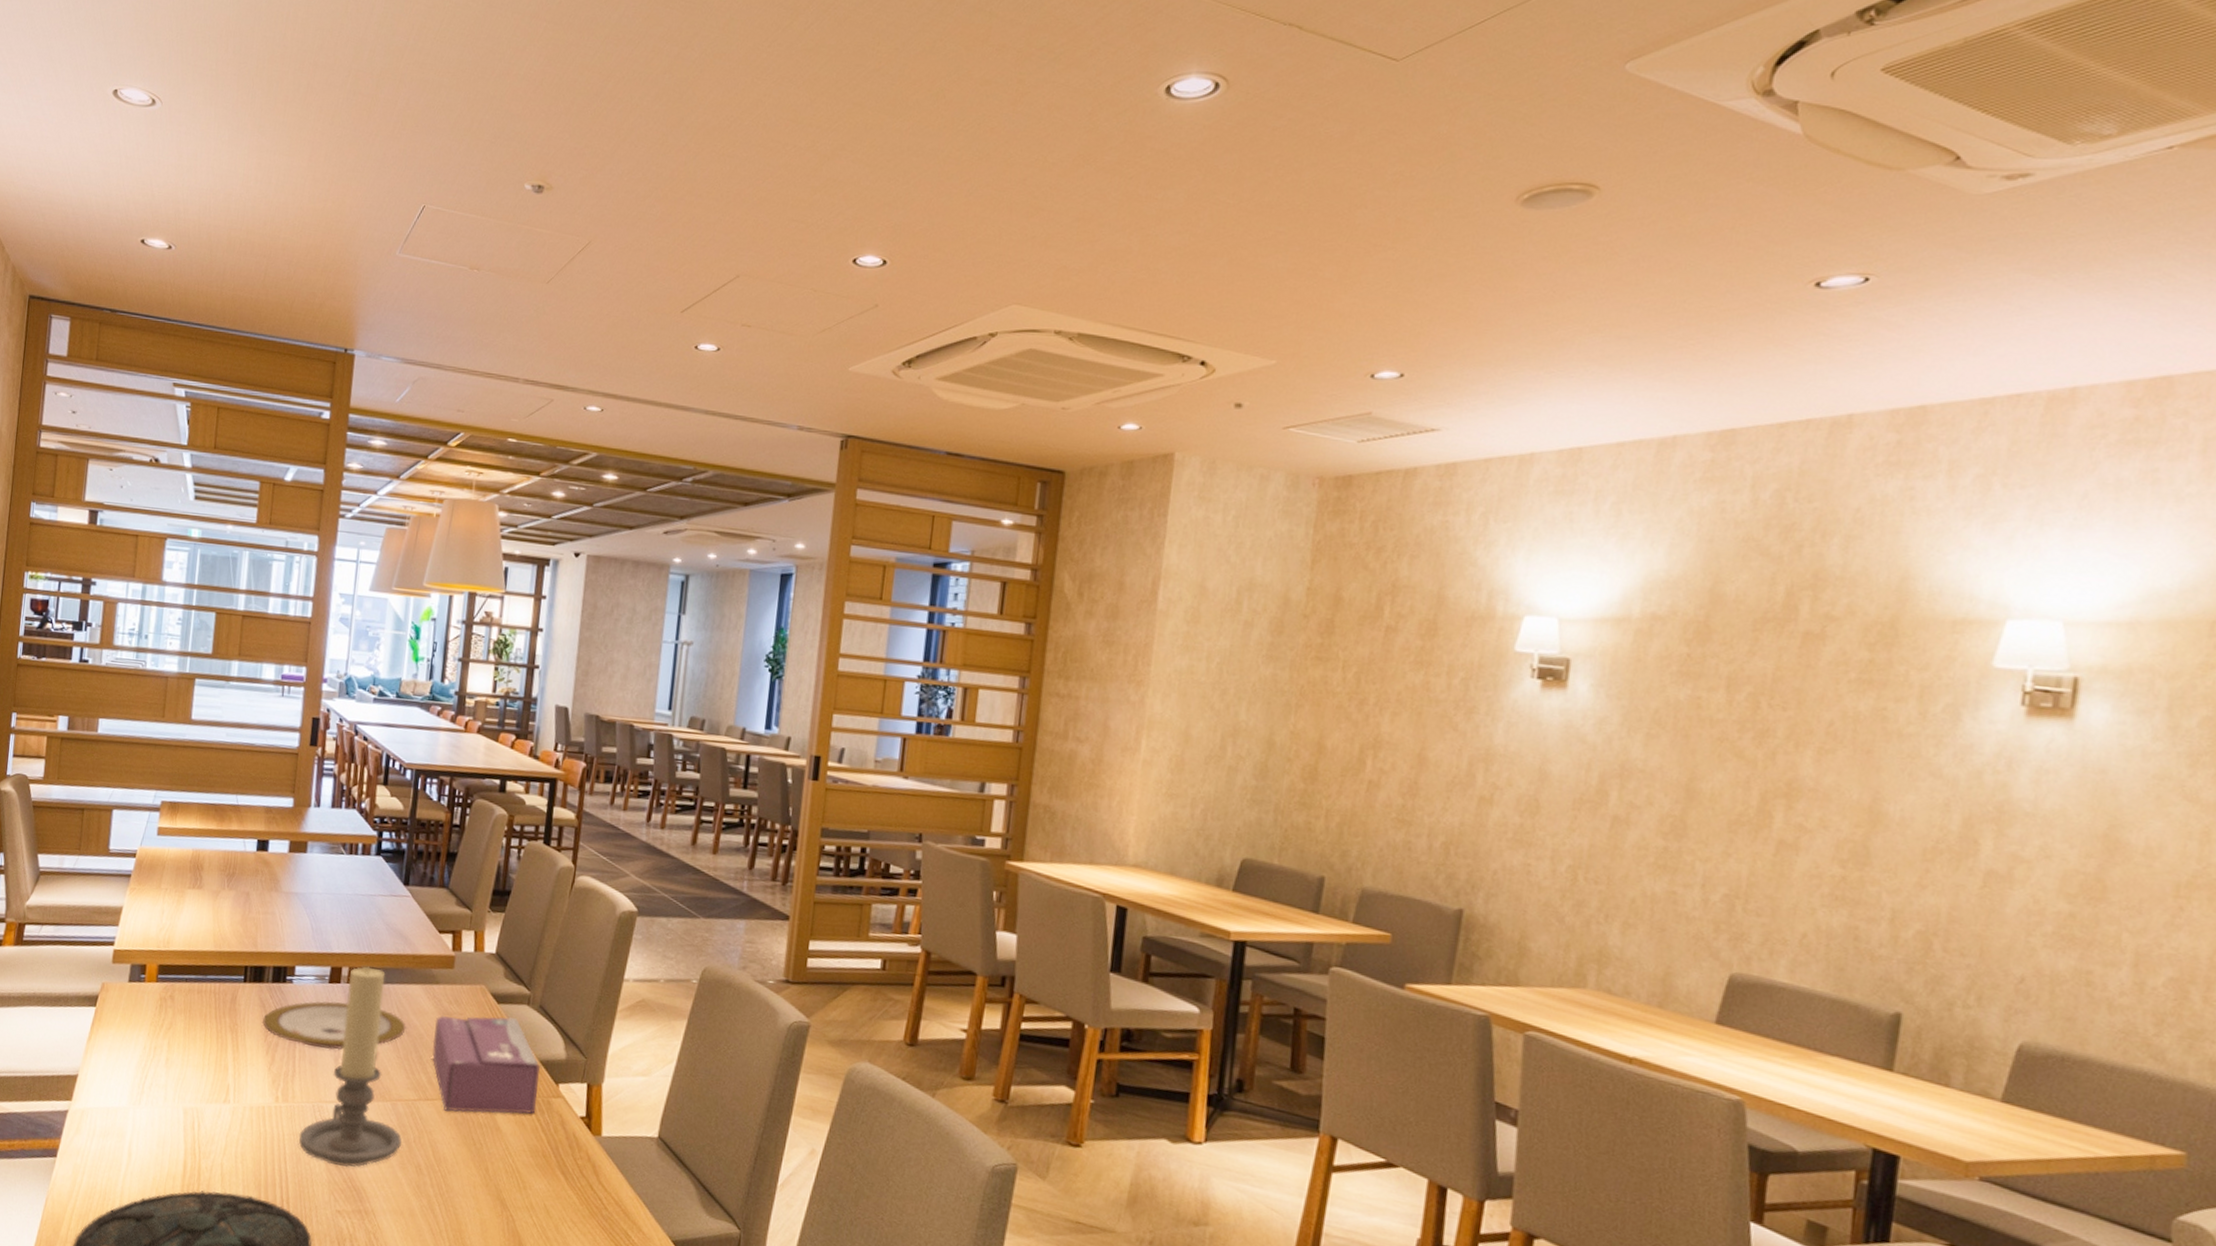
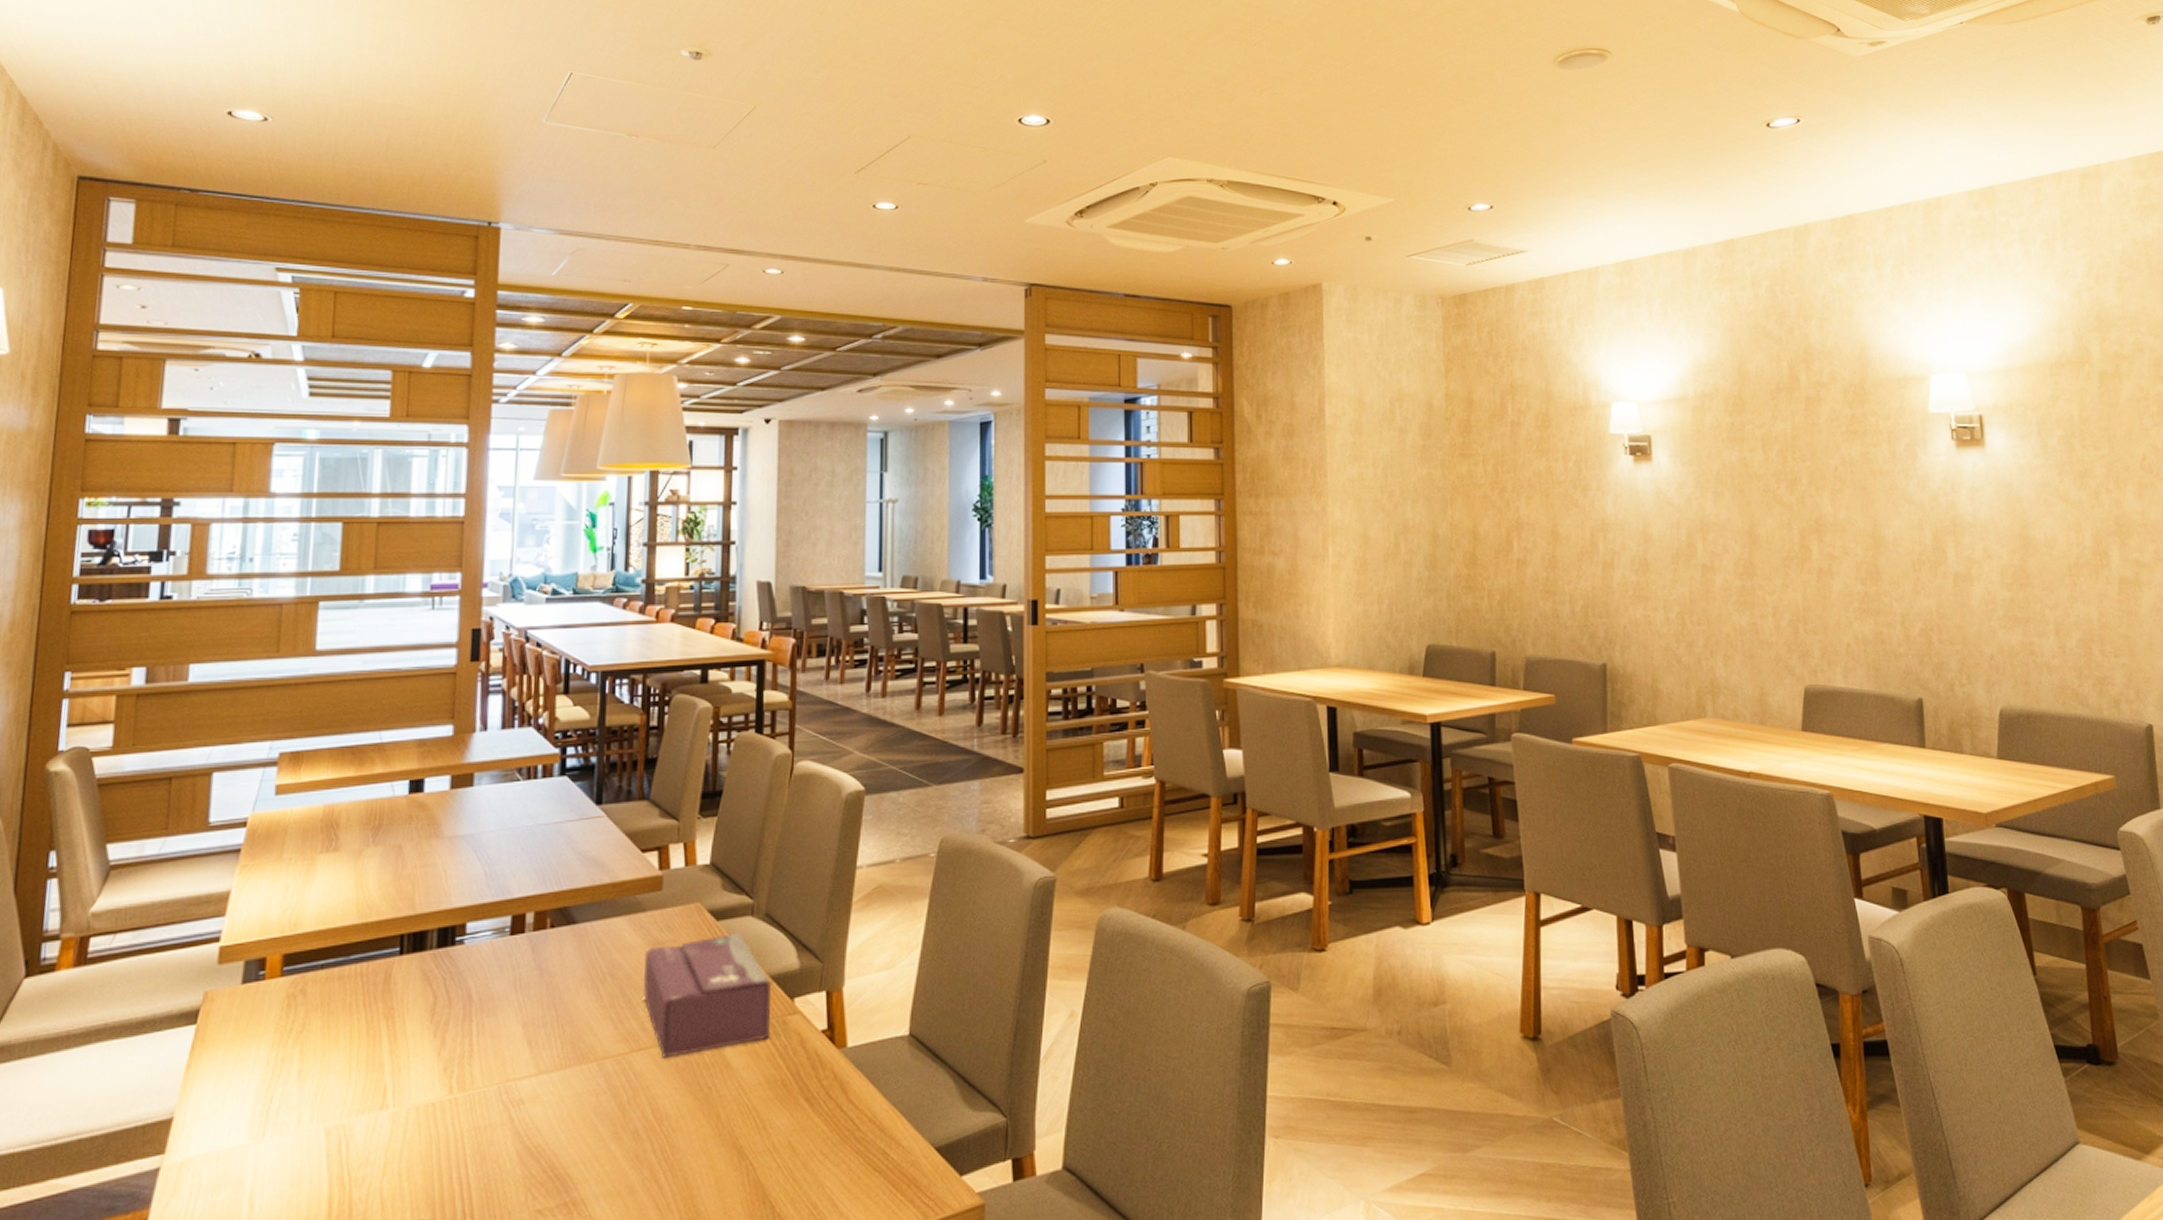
plate: present [262,1001,406,1050] -> none [426,954,610,1017]
candle holder: present [298,966,402,1168] -> none [482,907,613,1156]

